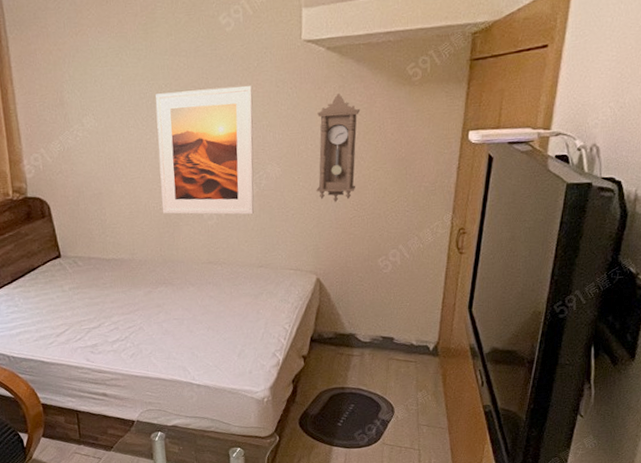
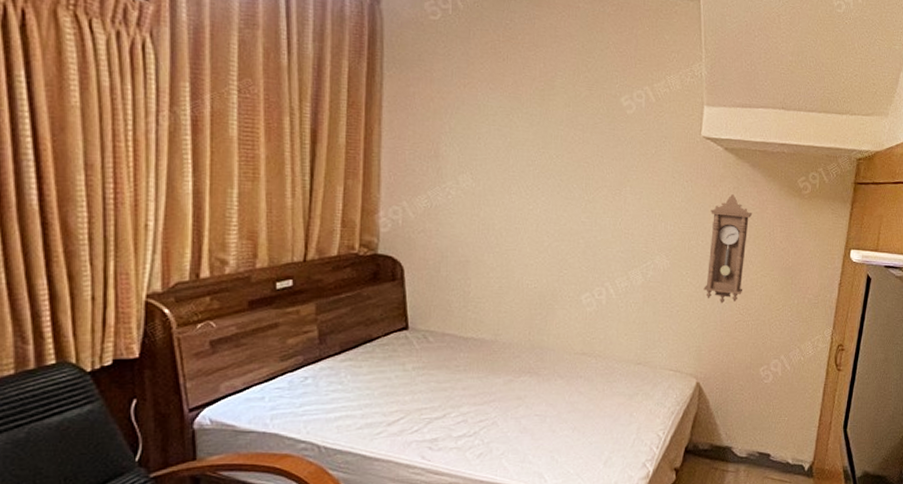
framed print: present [155,85,254,215] -> none [536,163,649,306]

